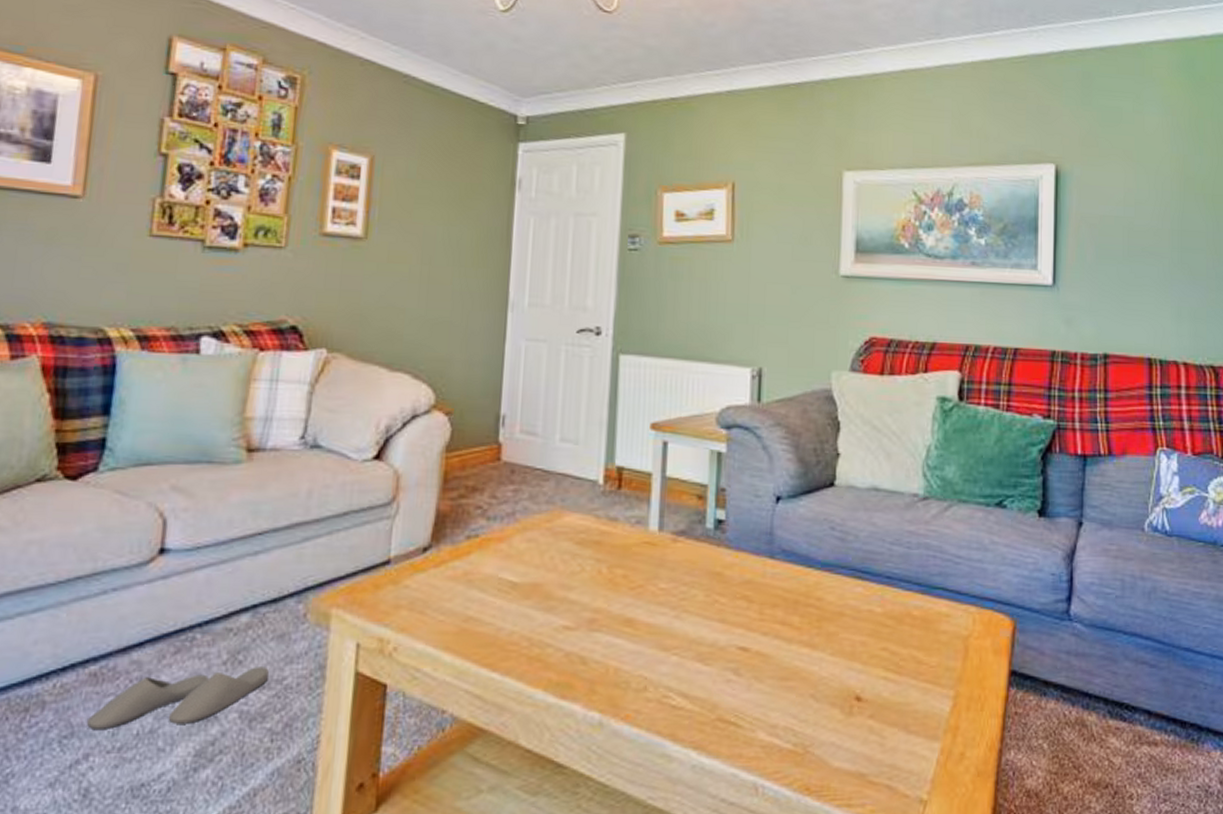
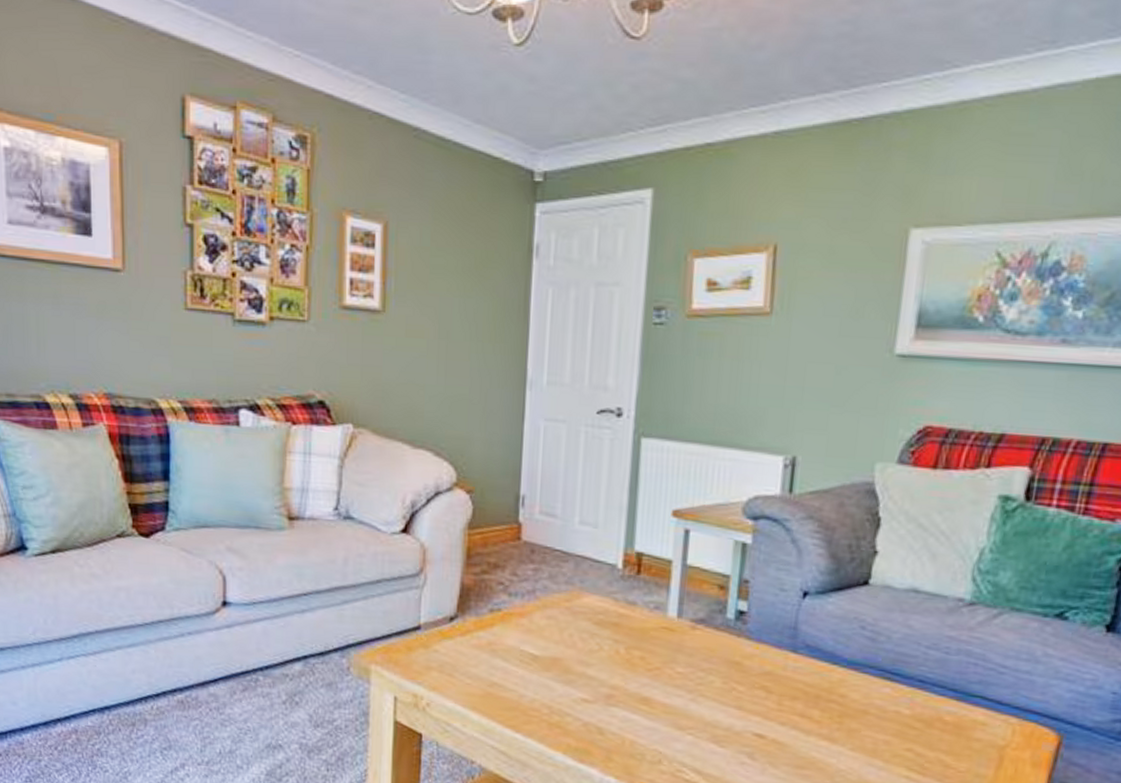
slippers: present [86,667,269,729] -> none [179,708,321,749]

